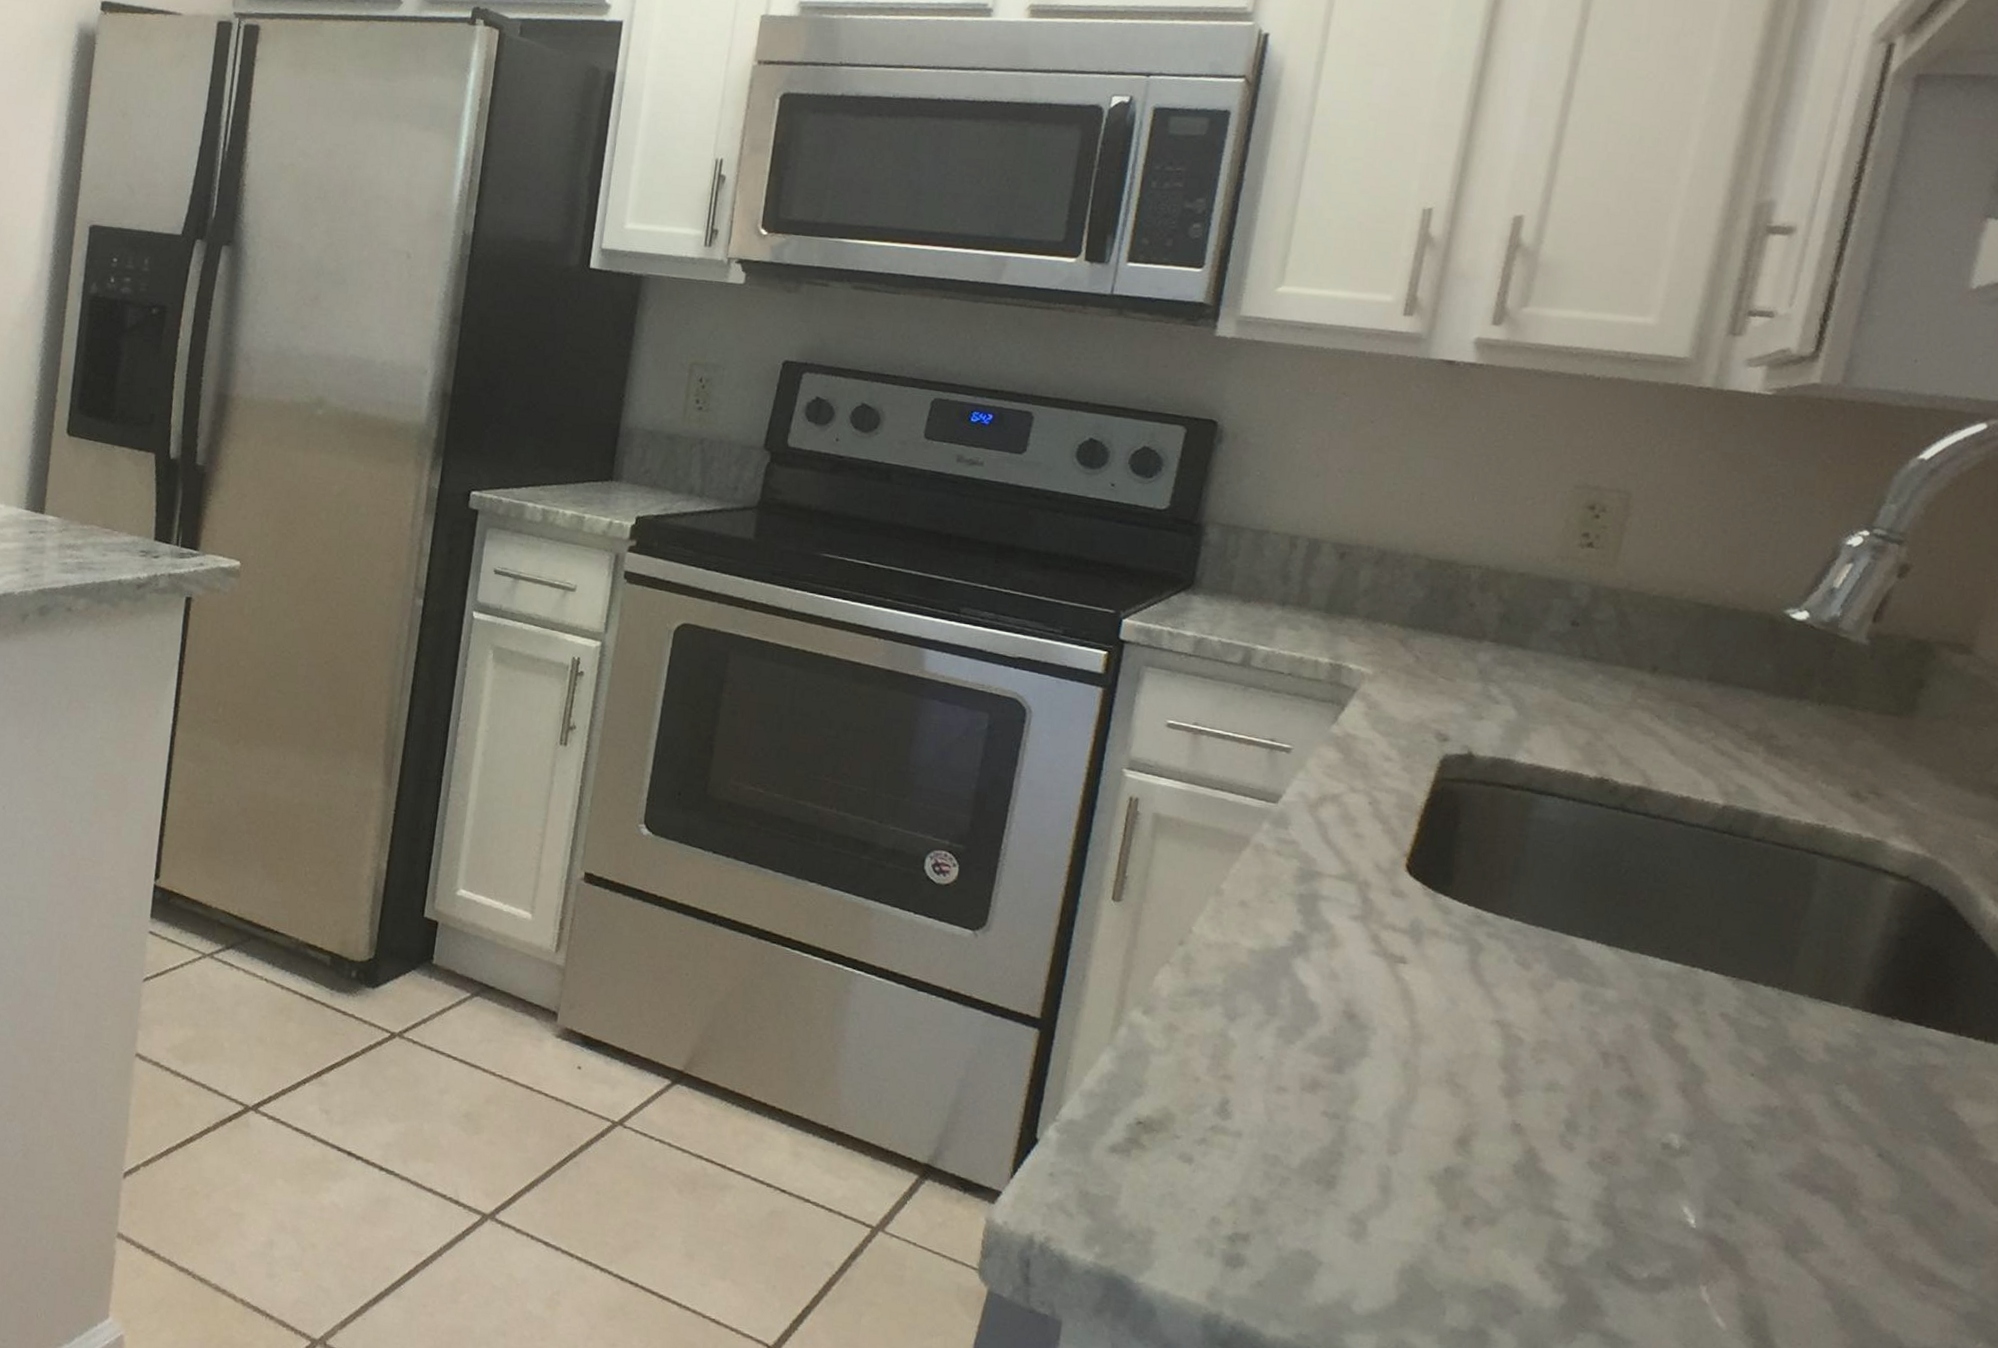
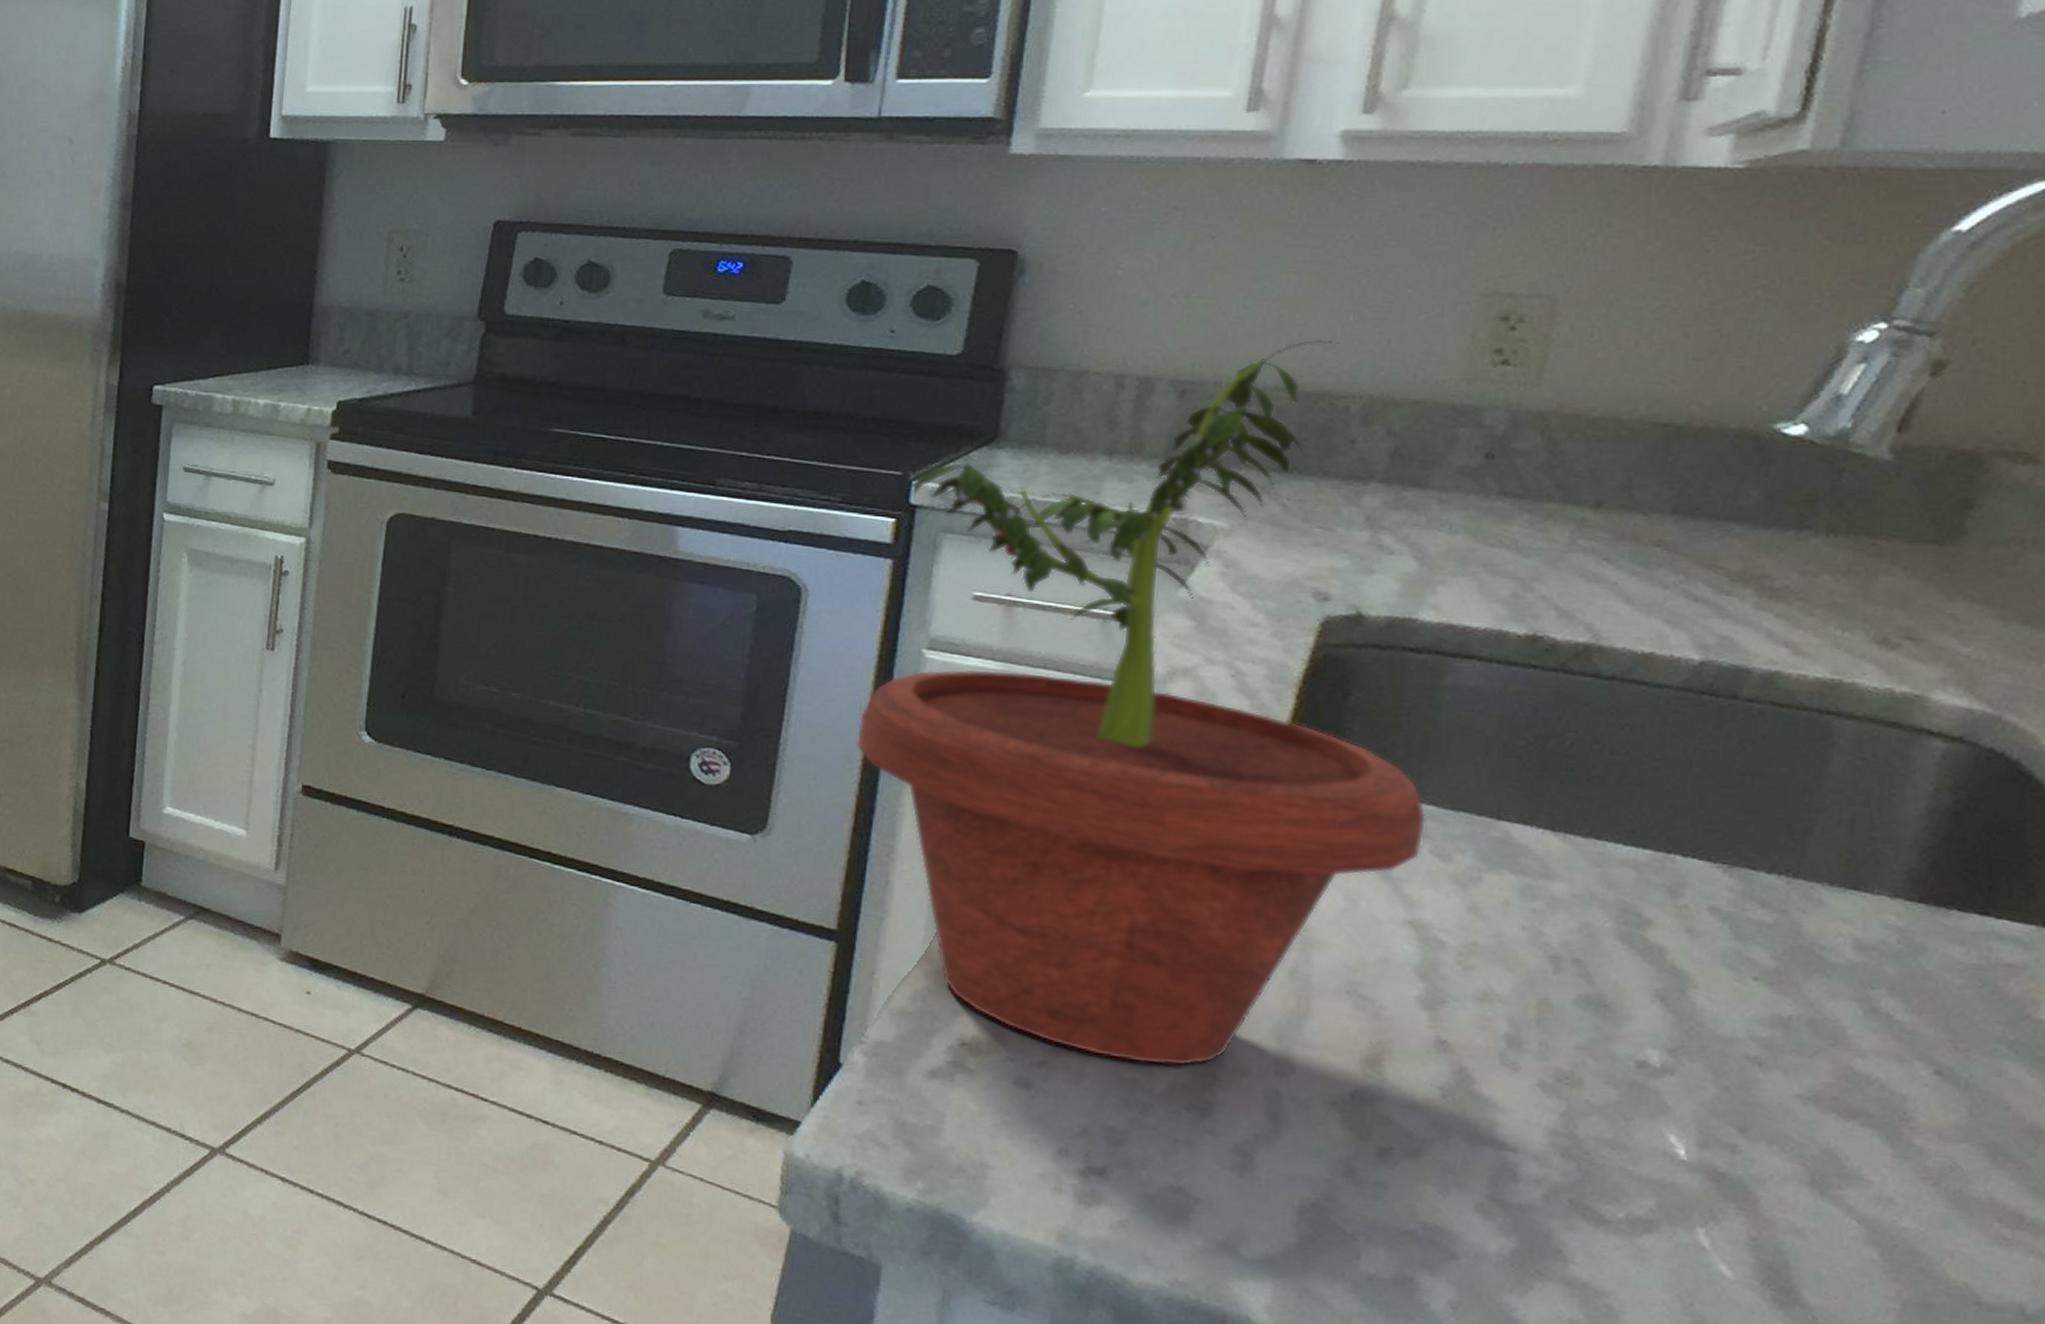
potted plant: none [1064,515,1514,1145] -> present [855,339,1427,1067]

